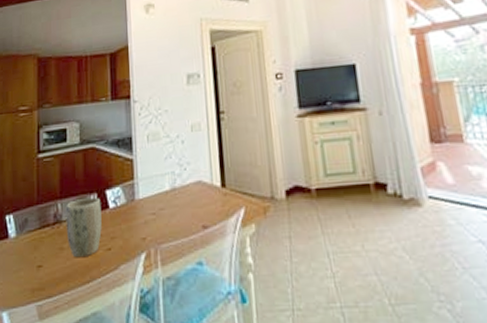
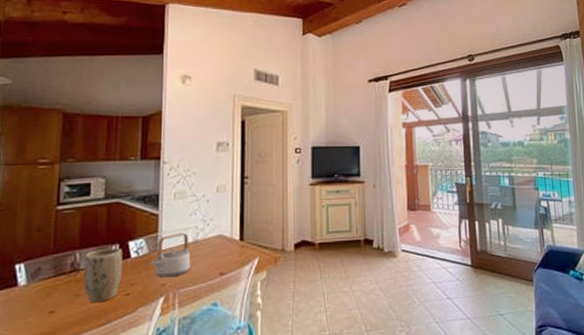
teapot: none [129,180,171,231] -> present [151,233,191,278]

